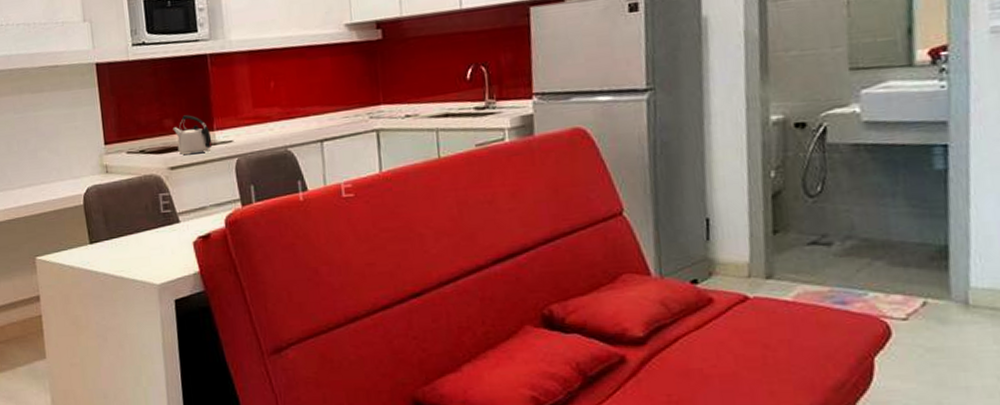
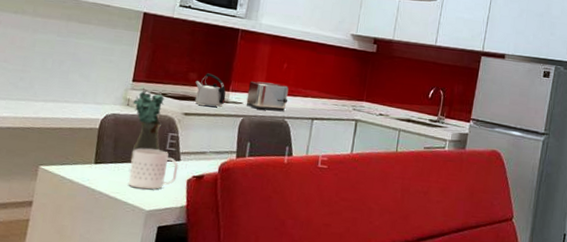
vase: none [111,149,154,235] -> present [130,87,165,162]
mug: none [126,214,181,262] -> present [127,148,179,190]
toaster: none [234,107,286,145] -> present [246,80,289,111]

